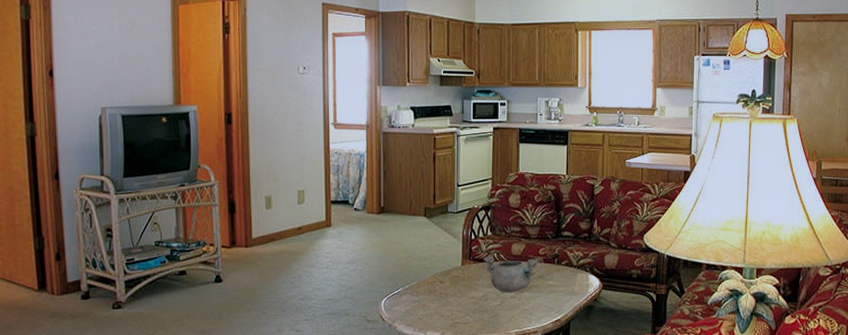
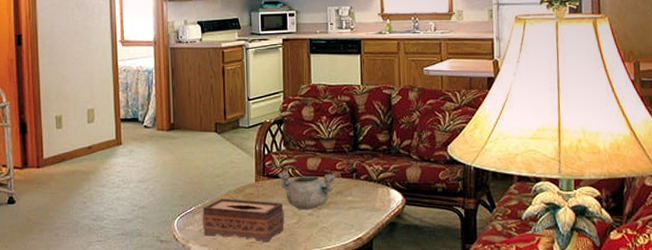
tissue box: none [408,280,488,322] -> present [202,198,285,241]

